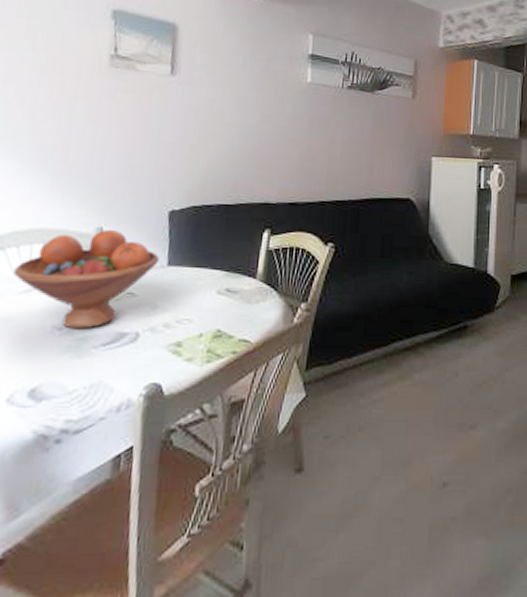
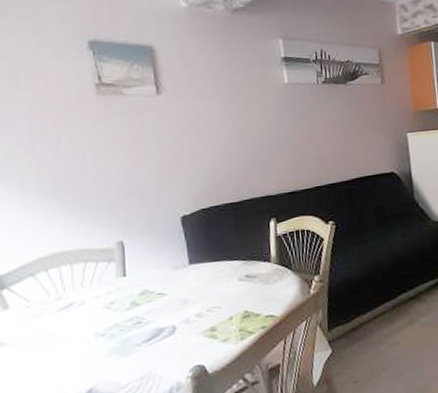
fruit bowl: present [13,230,159,330] -> none [48,241,180,334]

